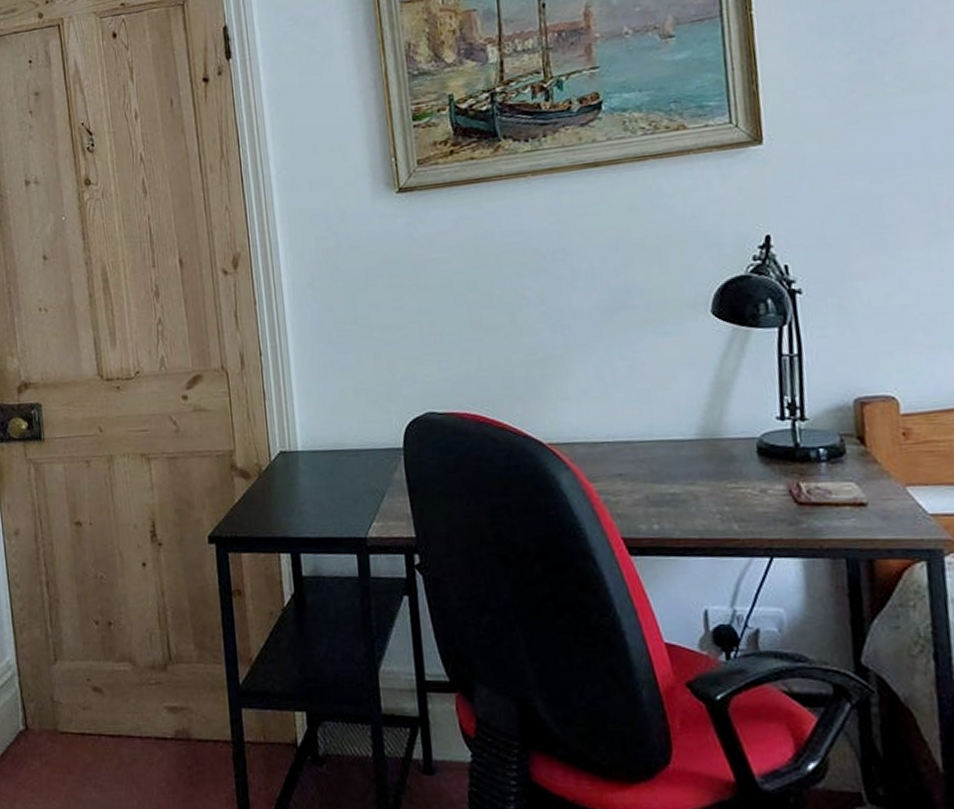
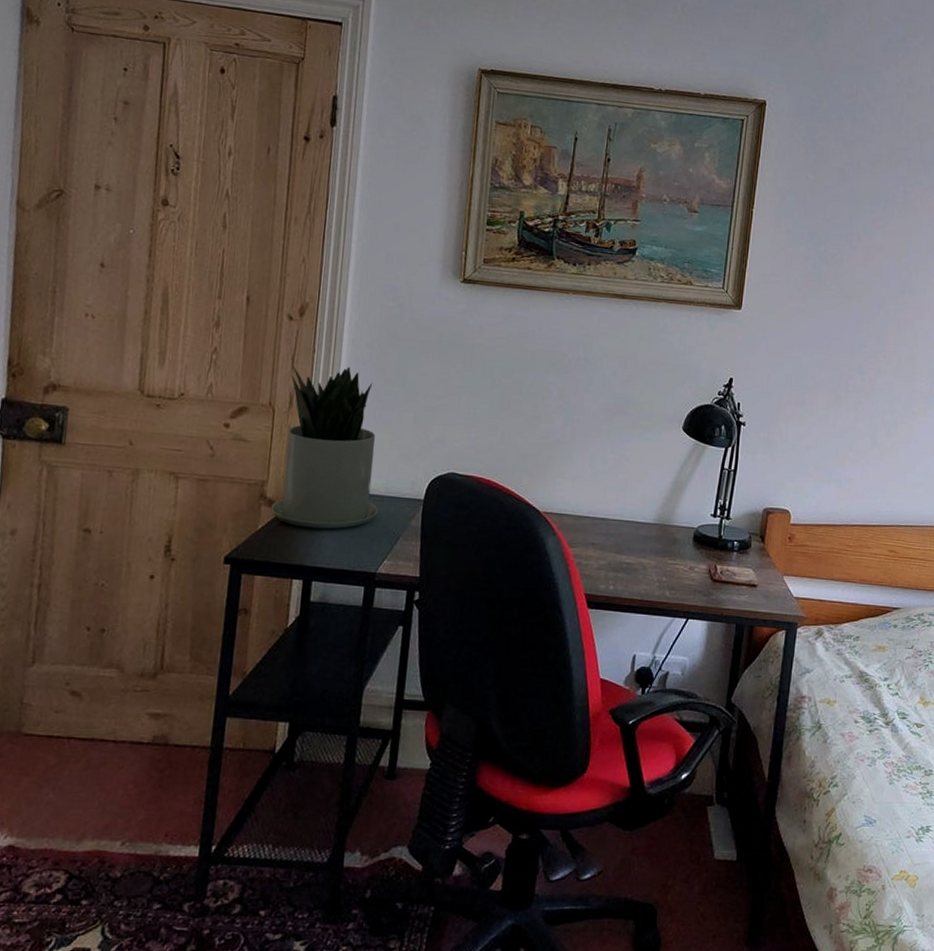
planter: none [236,312,356,496] -> present [270,365,379,529]

